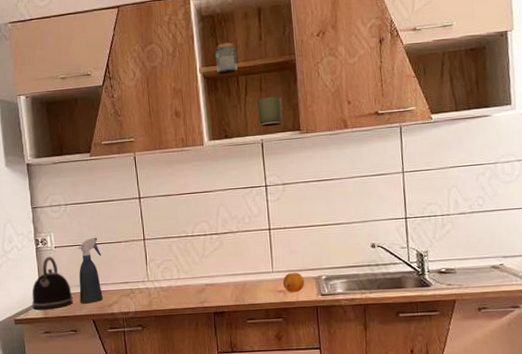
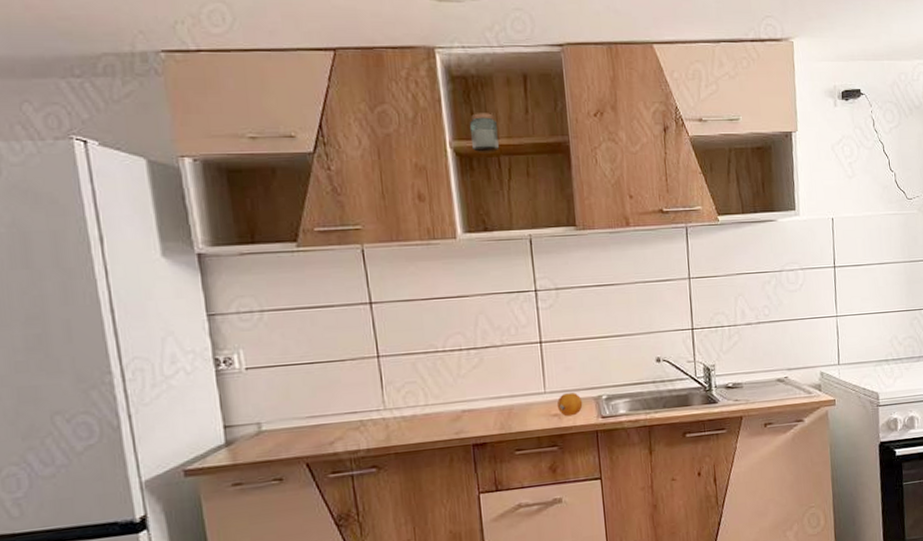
kettle: present [31,256,73,310] -> none [210,381,276,455]
spray bottle: present [77,238,103,304] -> none [280,355,321,444]
mug: present [257,96,283,127] -> none [524,184,556,220]

